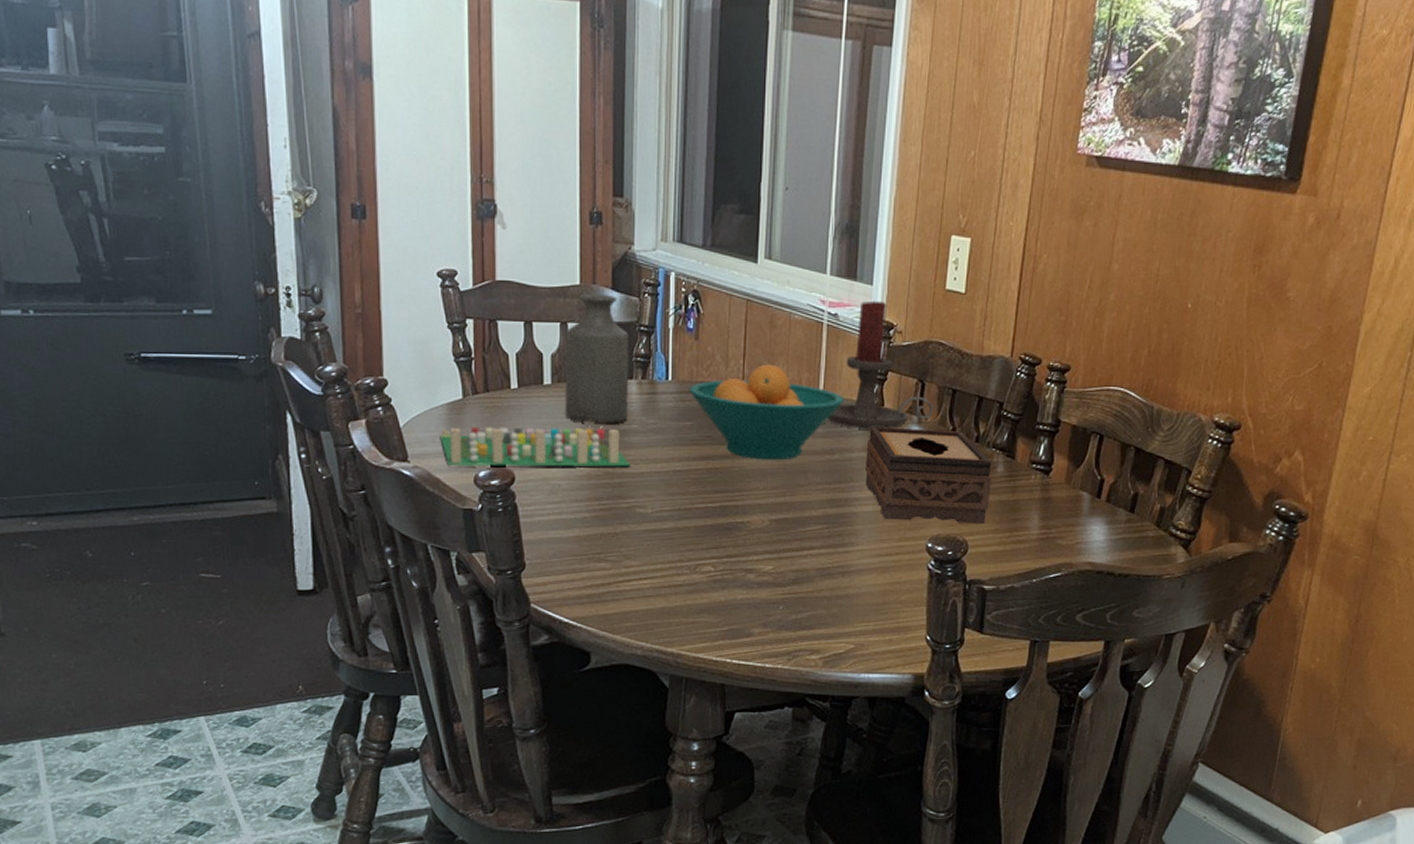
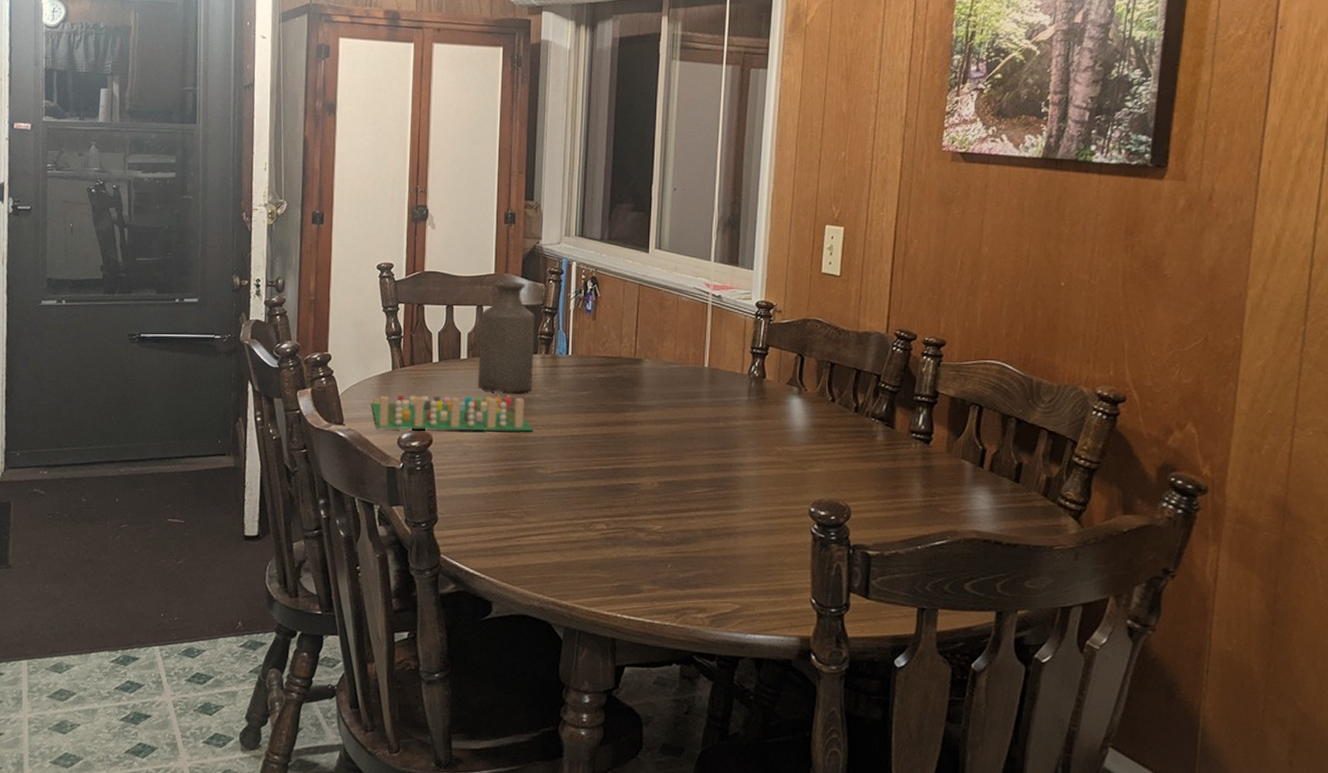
fruit bowl: present [688,364,844,461] -> none [586,340,728,427]
candle holder: present [827,300,934,429] -> none [712,283,813,400]
tissue box: present [865,427,992,525] -> none [749,397,873,491]

